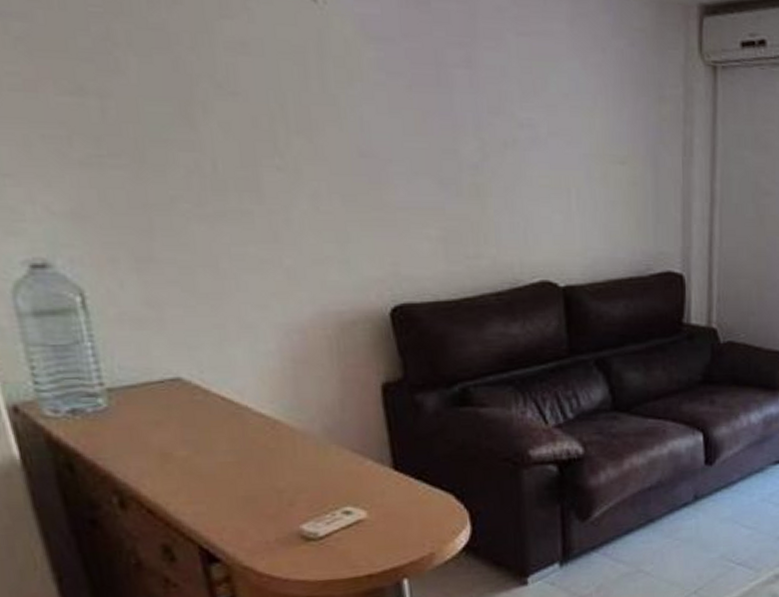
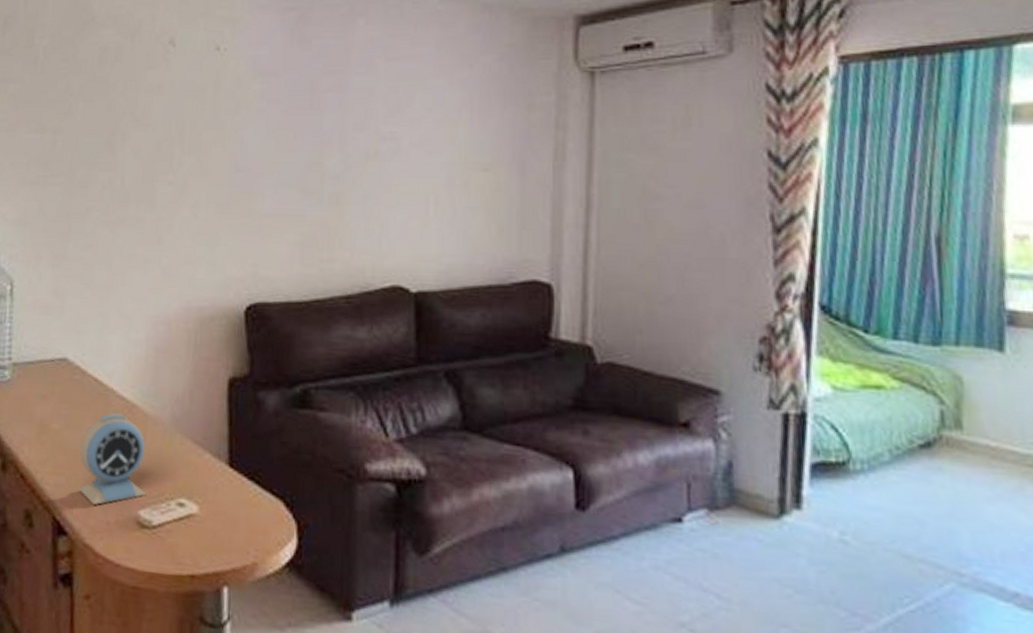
alarm clock: none [218,430,307,527] -> present [79,413,147,505]

